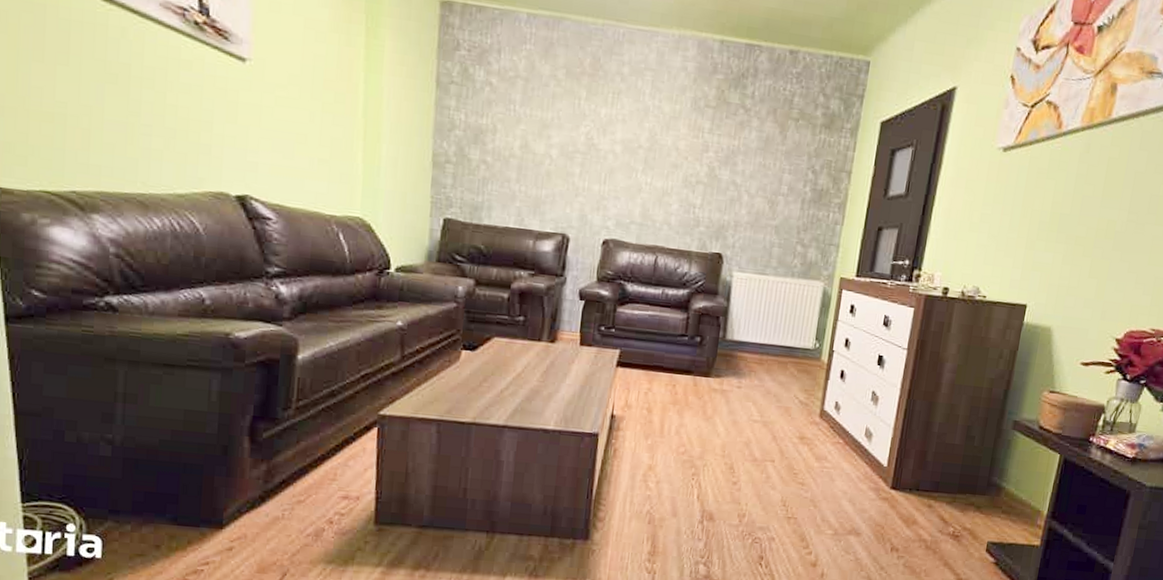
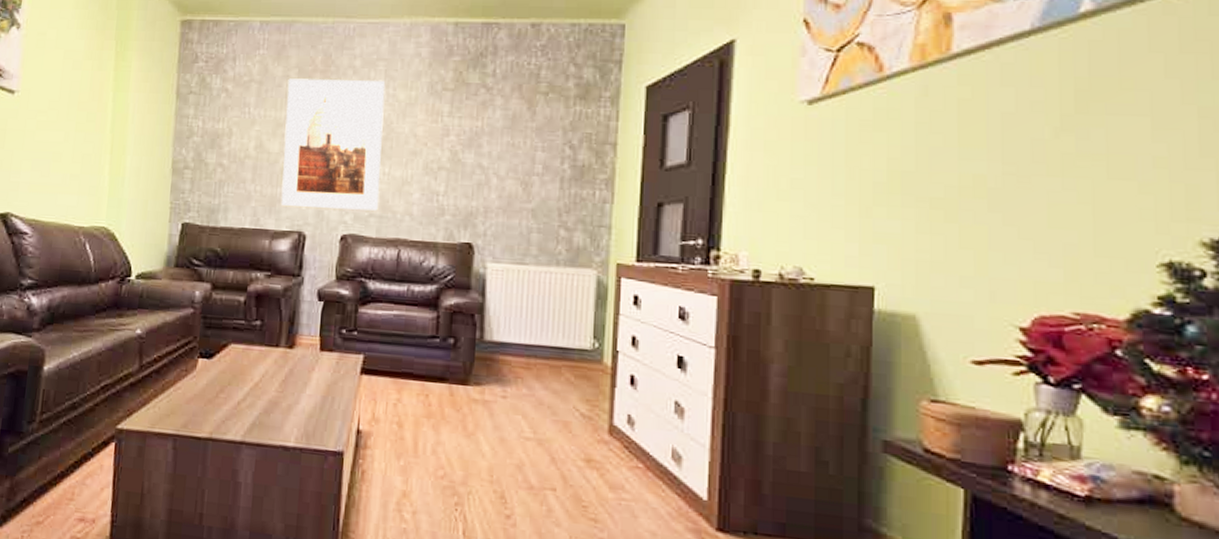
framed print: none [545,78,652,219] -> present [280,78,386,211]

